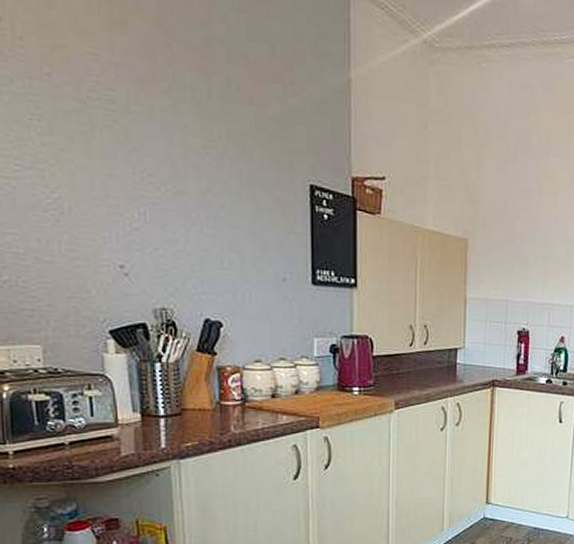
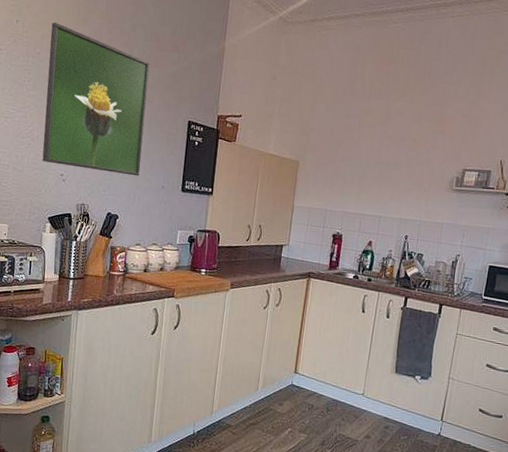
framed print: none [64,25,247,265] -> present [42,22,150,176]

